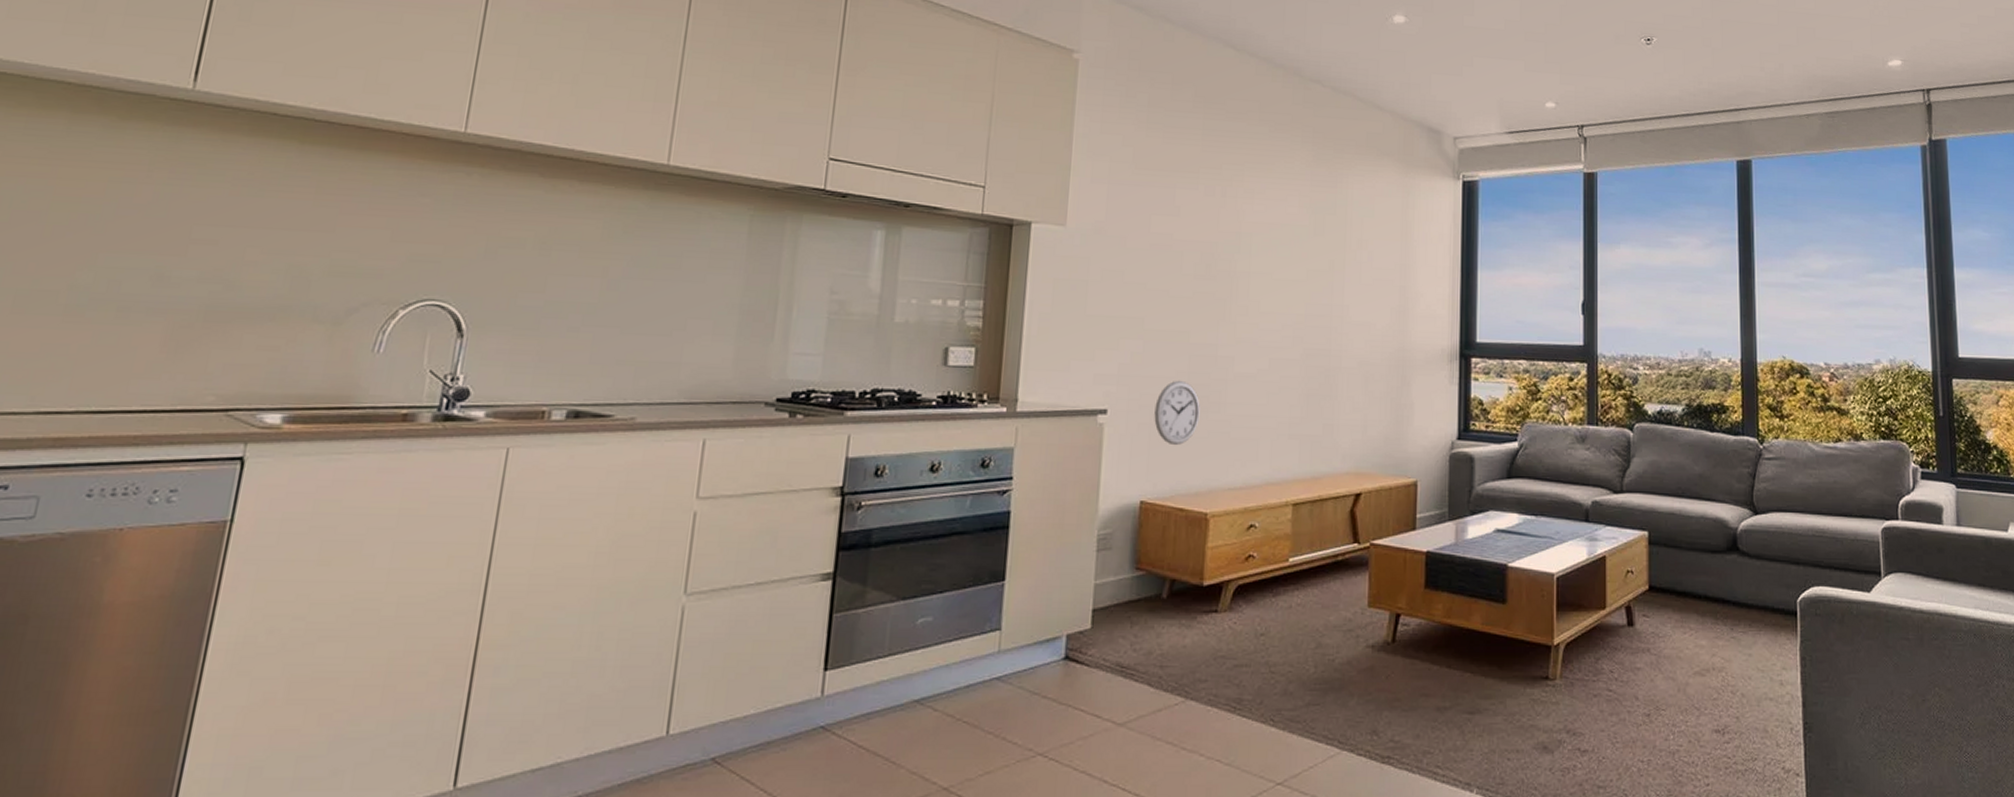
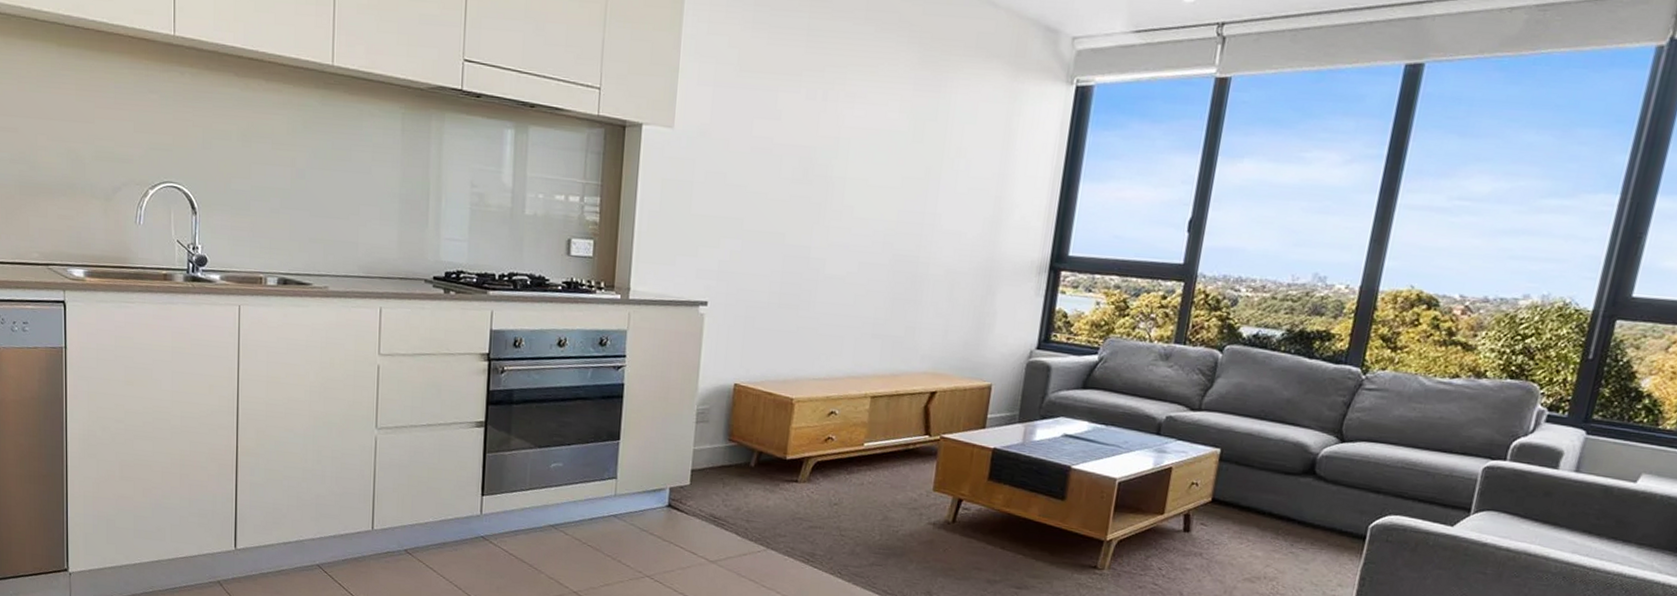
wall clock: present [1154,380,1200,446] -> none [749,278,792,338]

